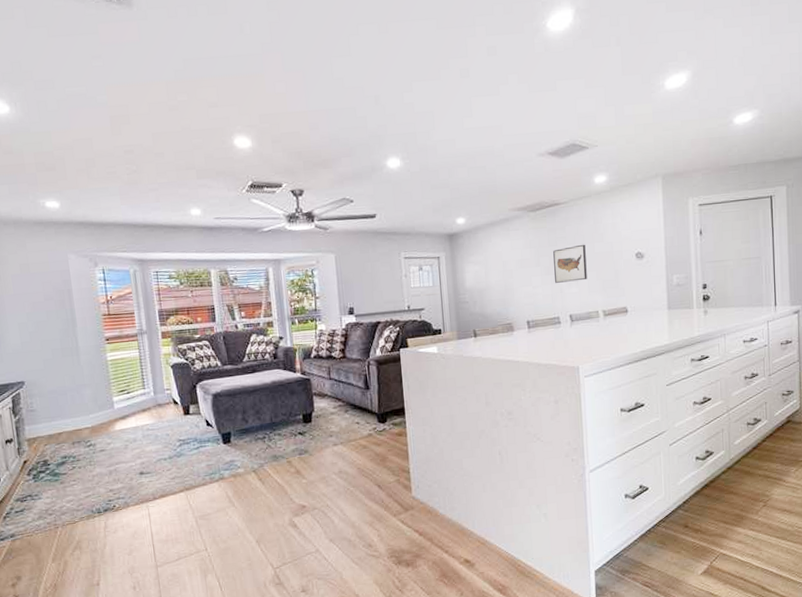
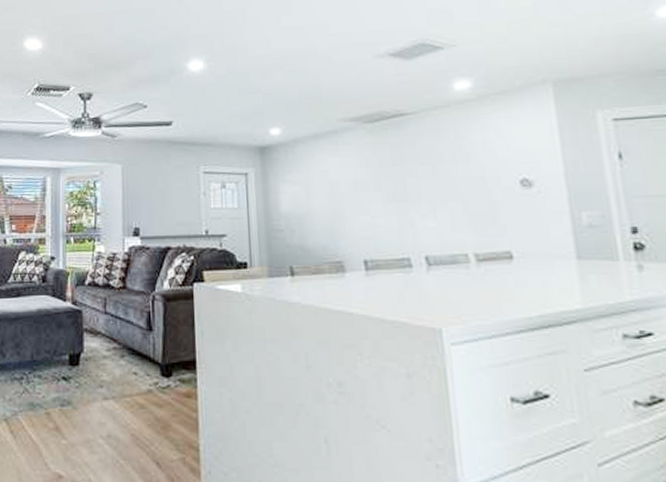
wall art: present [553,244,587,283] -> none [399,165,449,213]

